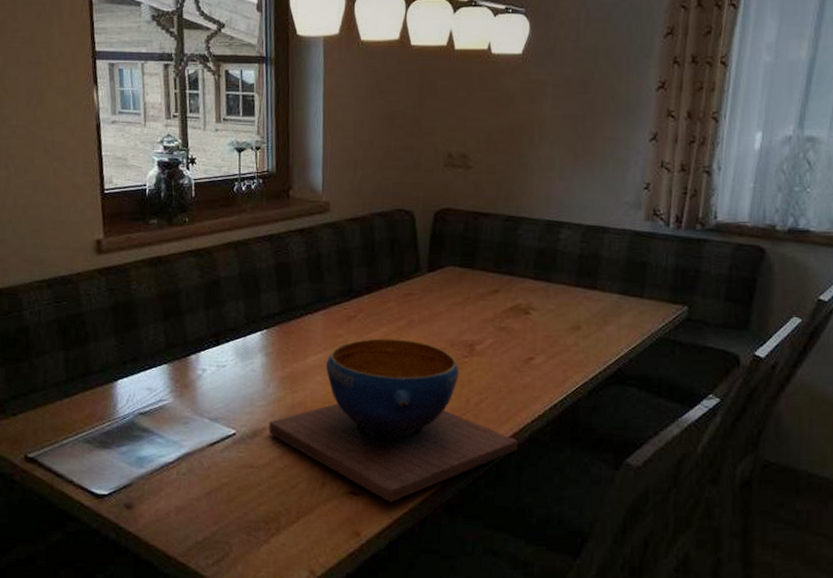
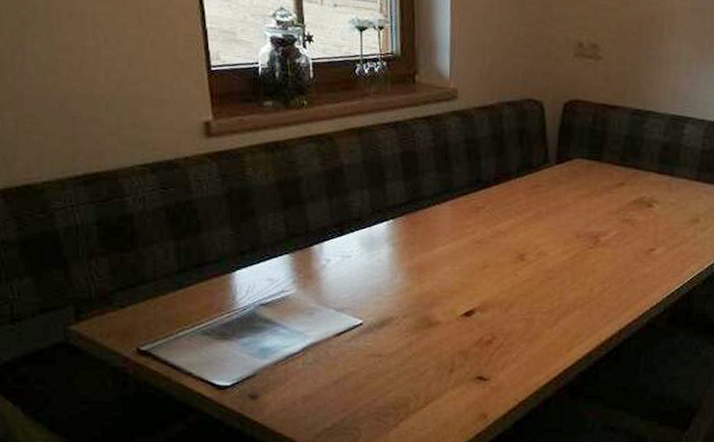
decorative bowl: present [269,338,518,503] -> none [397,229,637,386]

